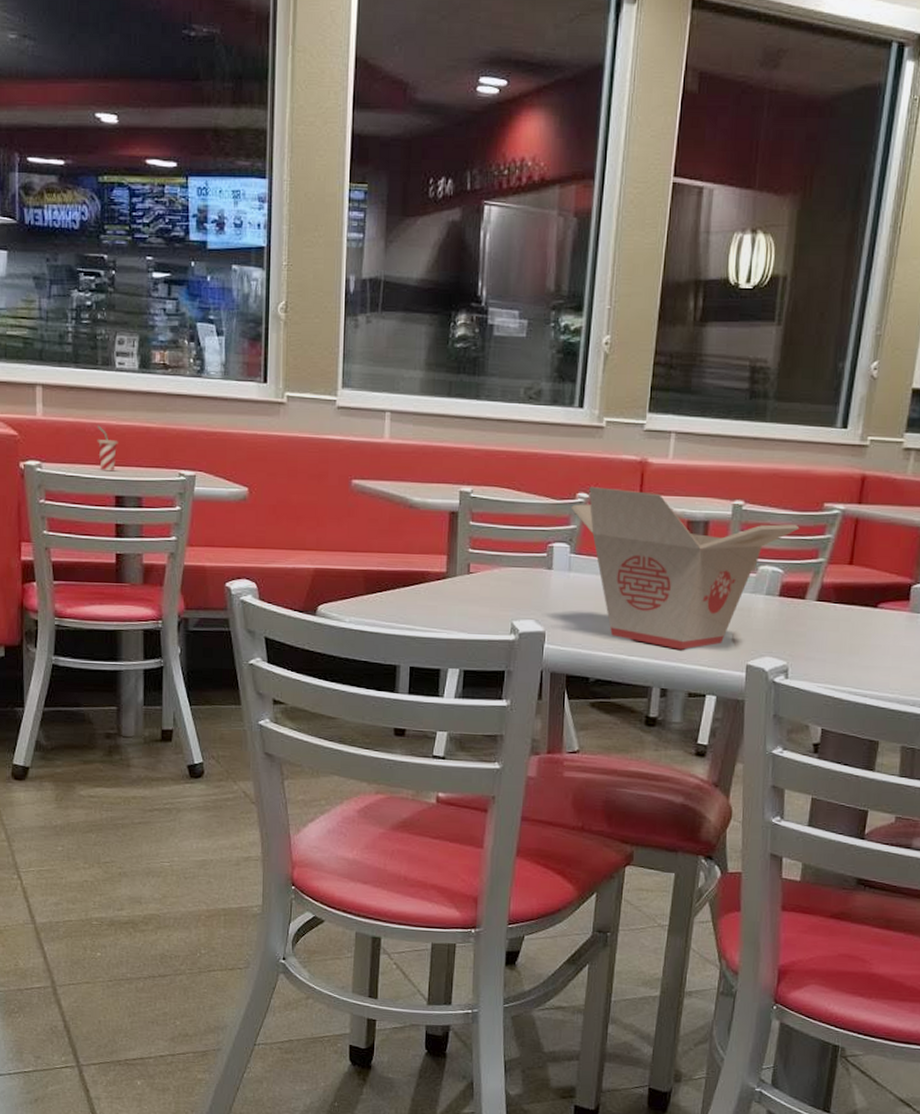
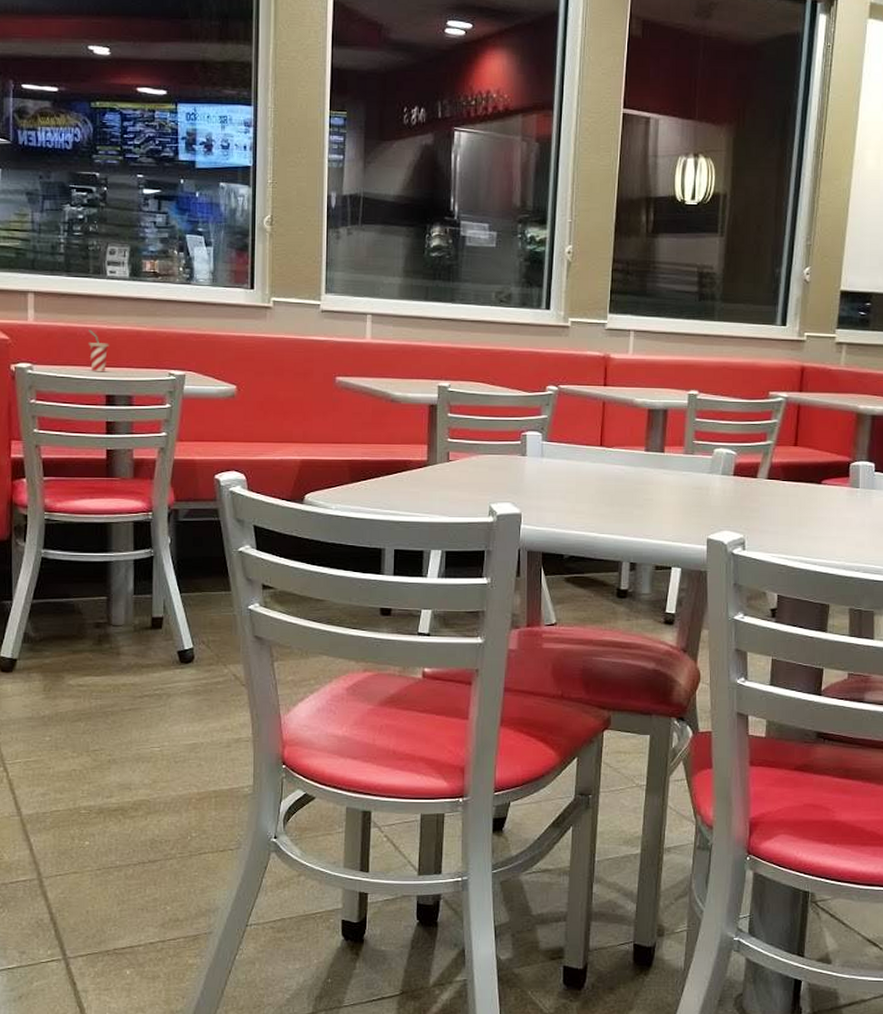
takeout container: present [571,487,800,650] -> none [542,380,749,526]

